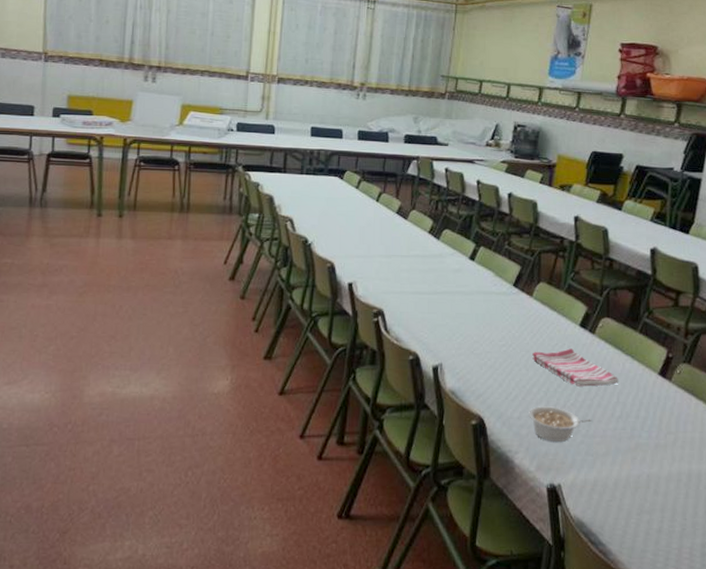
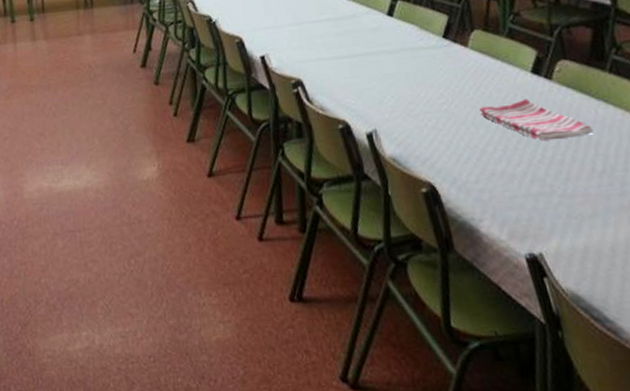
legume: present [529,405,592,442] -> none [487,165,568,205]

